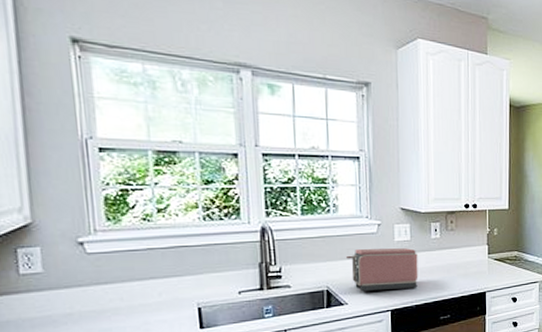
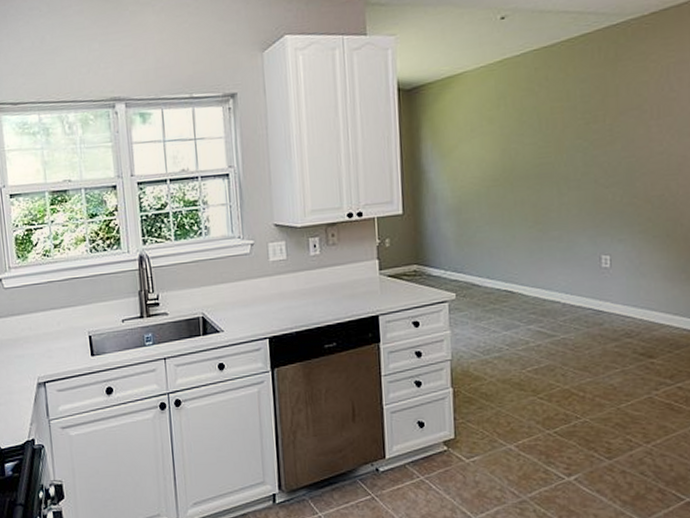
toaster: present [346,248,419,292] -> none [220,268,298,318]

